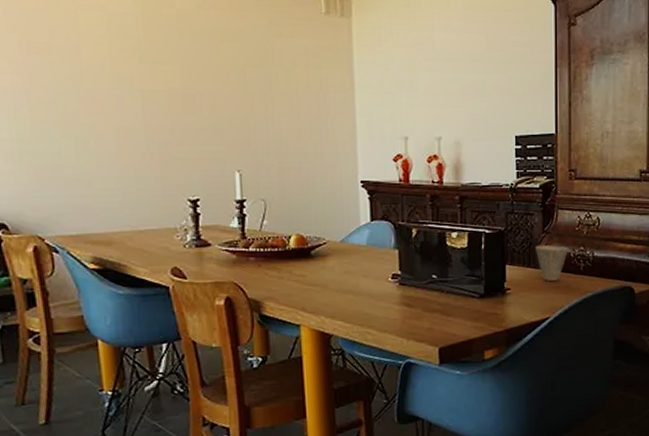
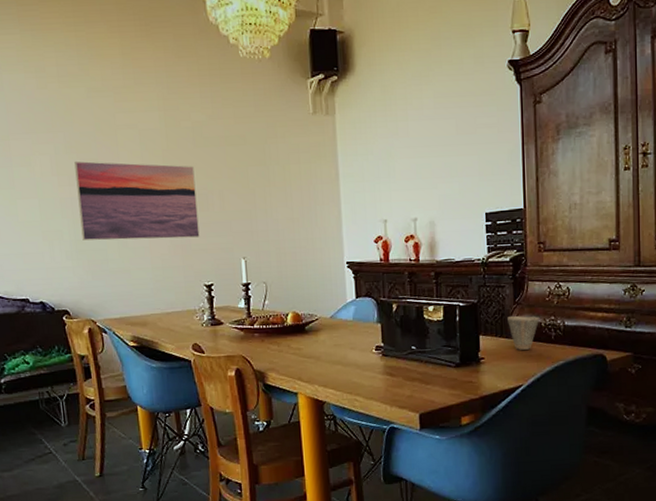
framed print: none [18,44,184,144] -> present [74,161,200,241]

